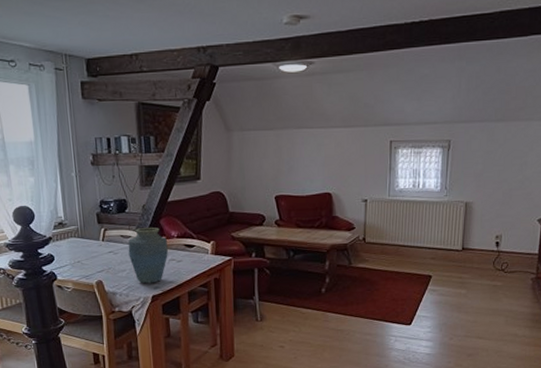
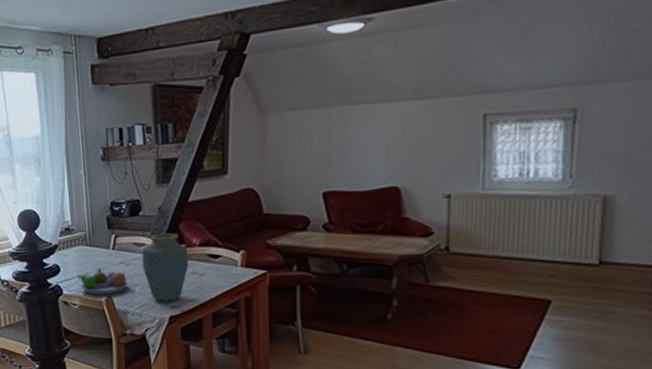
fruit bowl: none [70,256,116,279] -> present [77,267,128,295]

